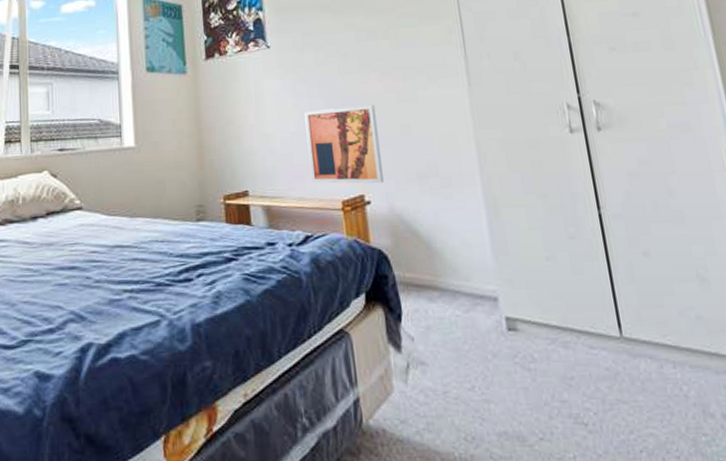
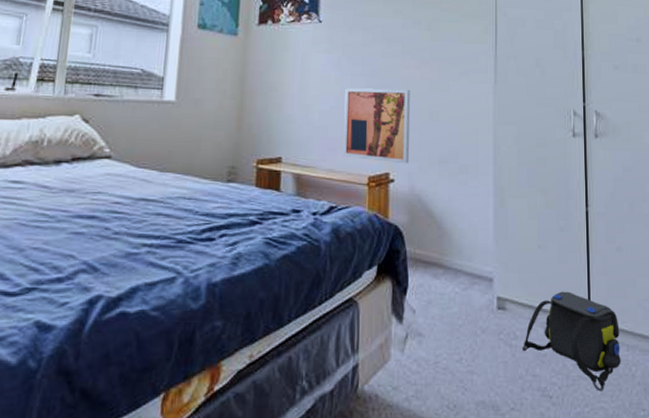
shoulder bag: none [543,305,668,416] -> present [522,291,621,392]

